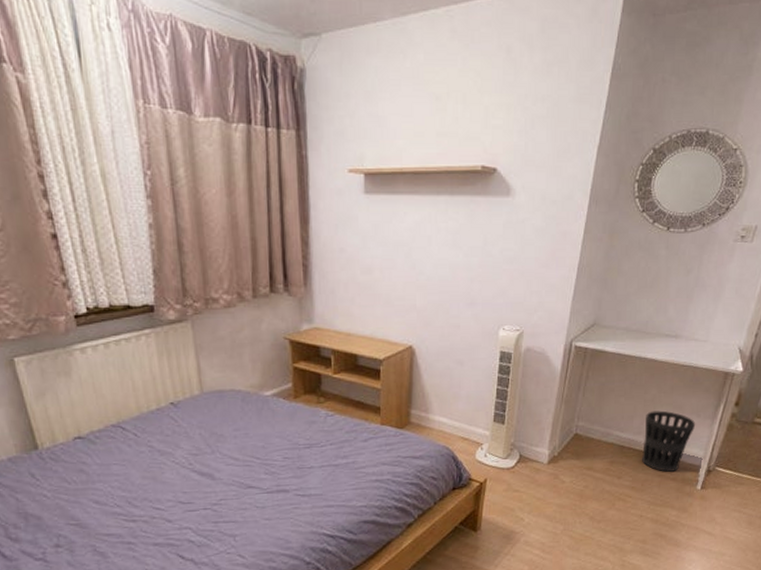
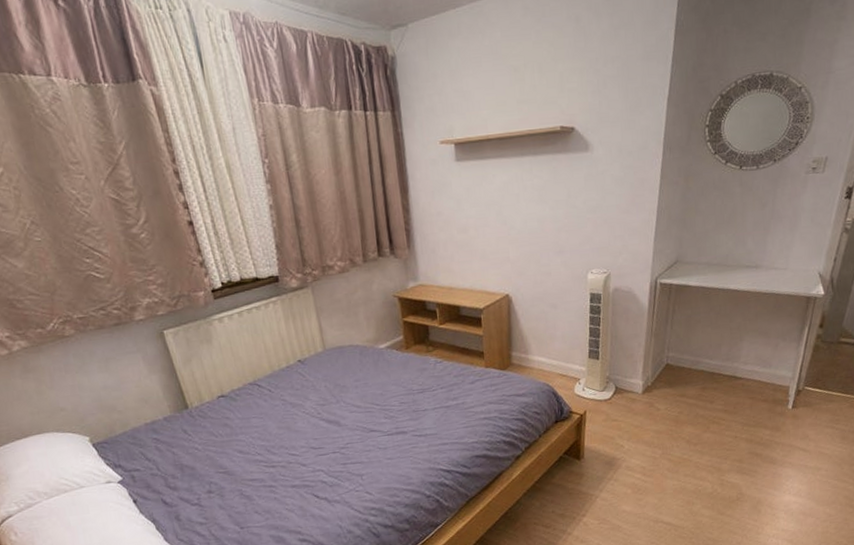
wastebasket: present [641,410,696,472] -> none [731,337,782,395]

